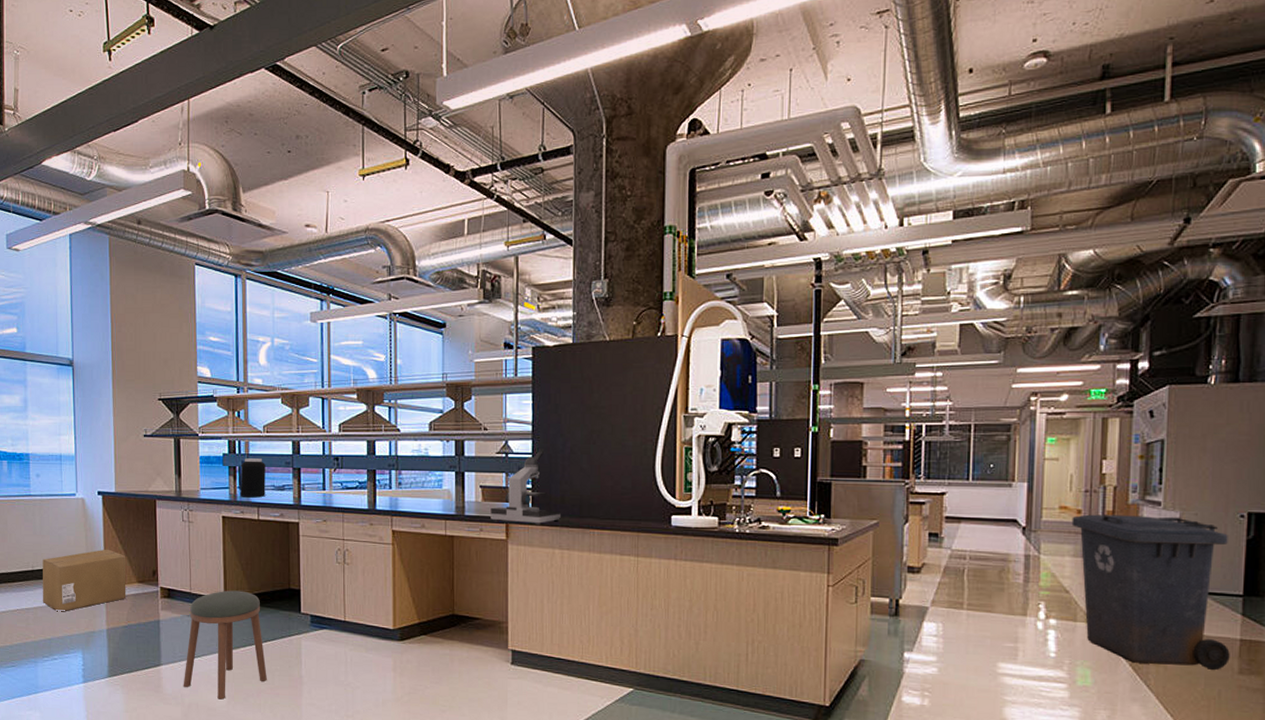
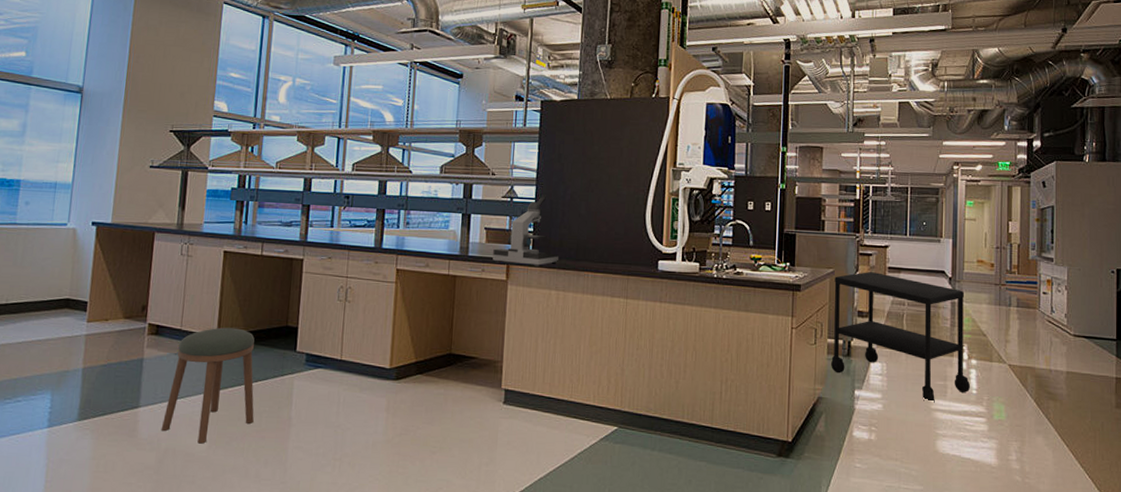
box: present [43,549,126,612] -> none [13,282,115,350]
container: present [240,458,265,498] -> none [245,193,275,233]
utility cart: none [875,521,1047,667] -> present [831,271,970,403]
recycling bin: present [1071,514,1230,670] -> none [987,267,1109,404]

